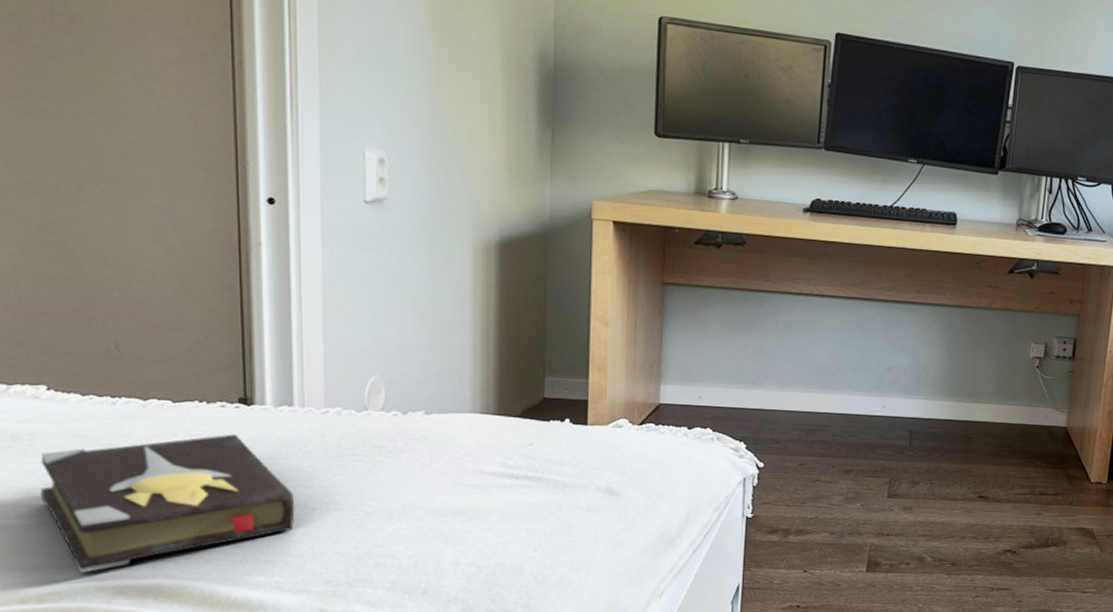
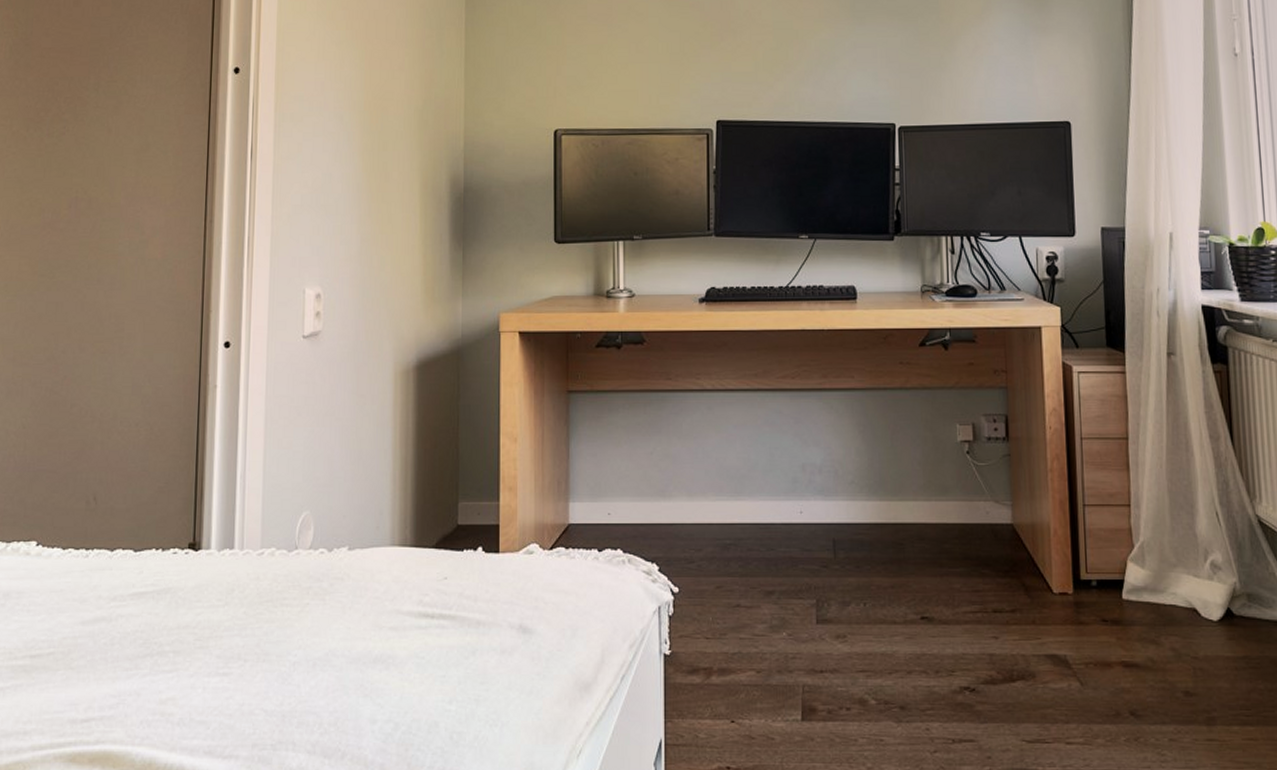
hardback book: present [40,434,295,573] -> none [19,582,230,739]

